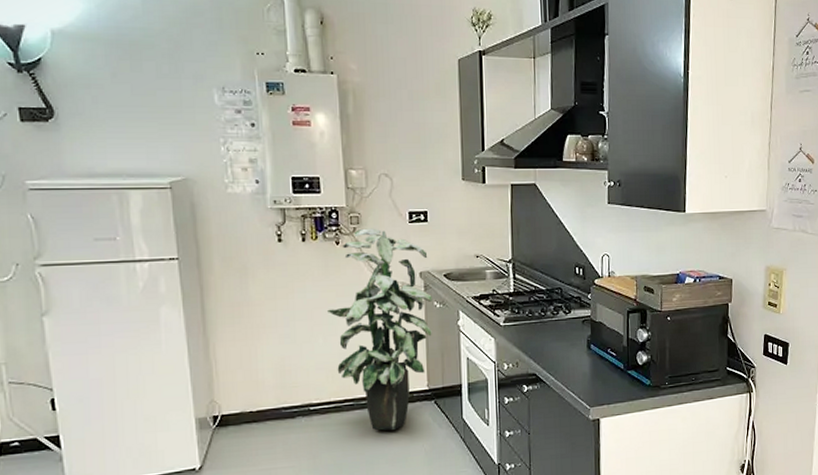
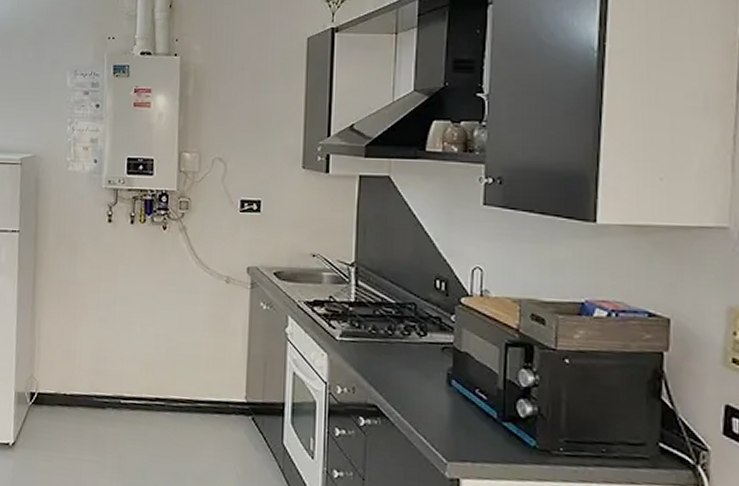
indoor plant: present [328,228,432,431] -> none [148,214,259,443]

